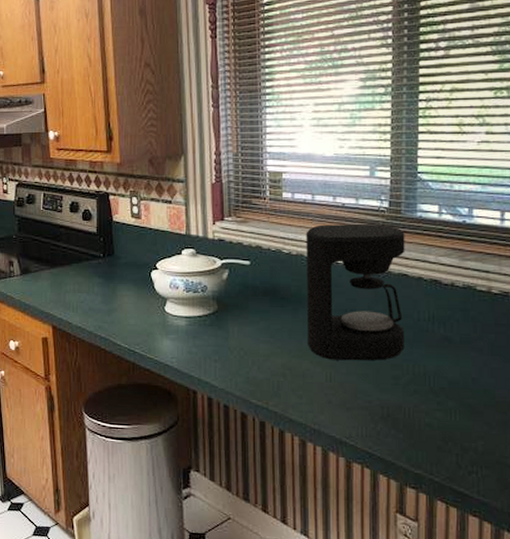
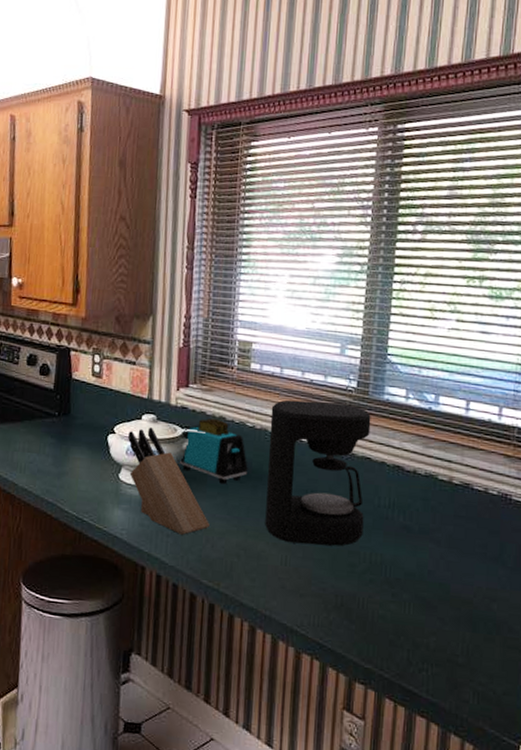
knife block: none [171,261,254,359] -> present [128,427,210,535]
toaster: none [218,249,287,310] -> present [176,419,248,485]

